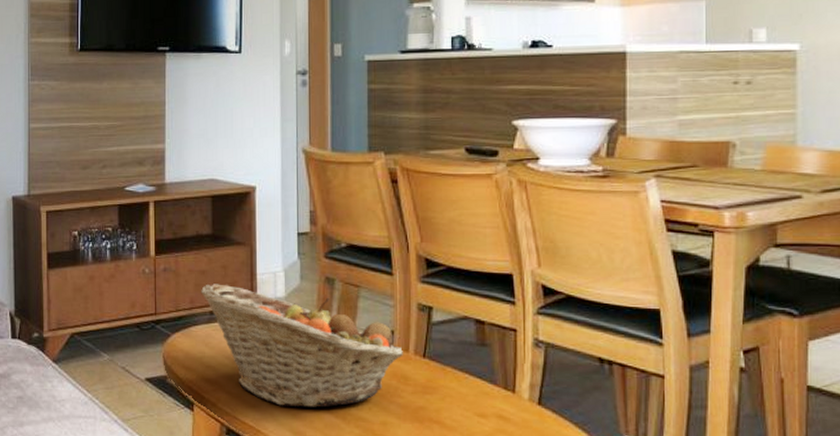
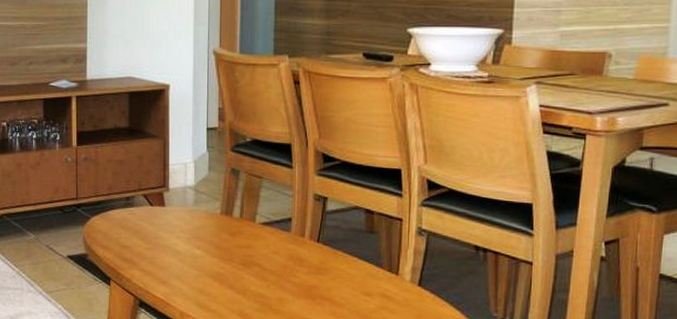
fruit basket: present [200,284,403,408] -> none [117,172,299,285]

